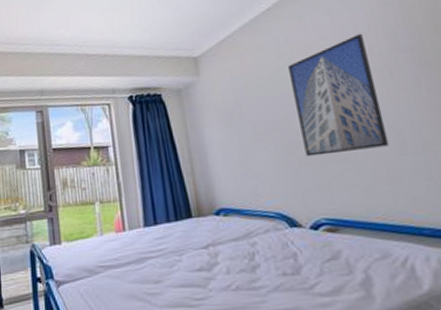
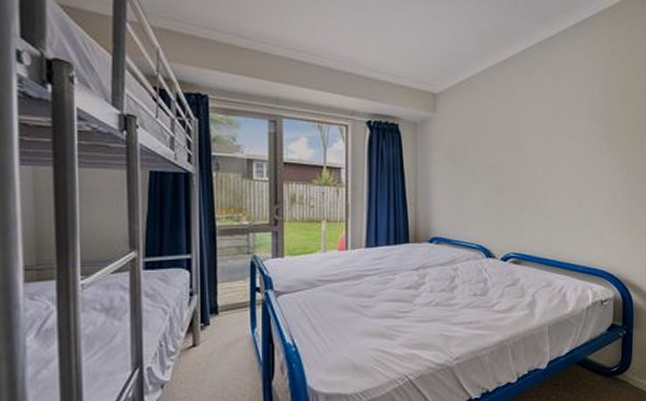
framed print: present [288,33,390,157] -> none [510,100,573,201]

